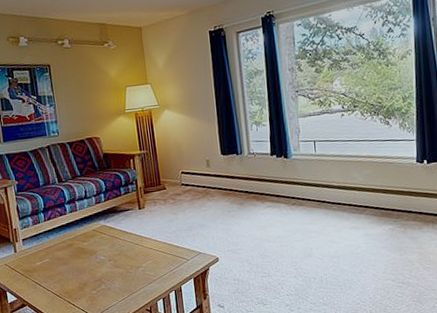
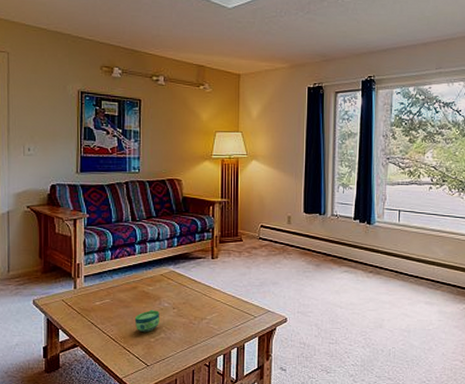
cup: none [74,263,99,286] -> present [134,309,159,333]

